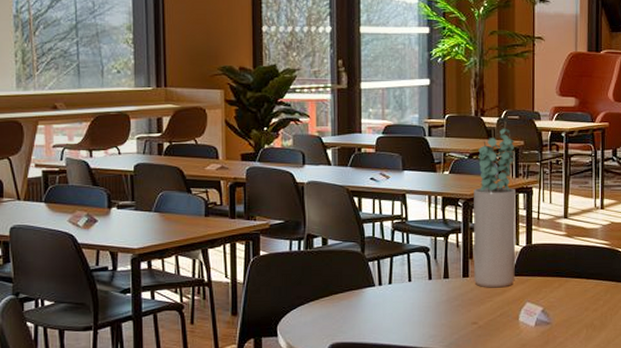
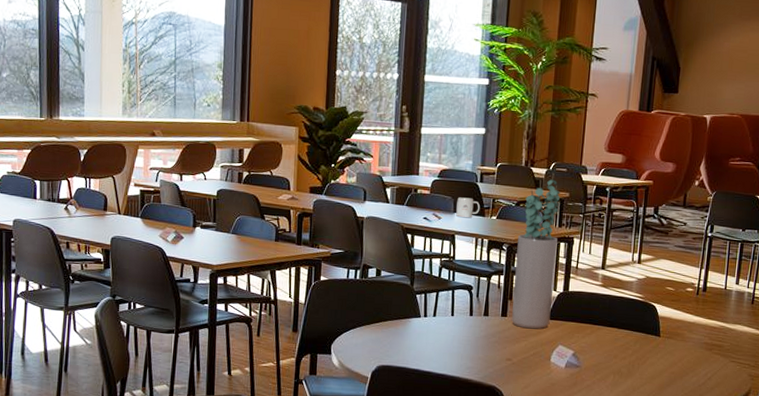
mug: none [405,153,431,175] -> present [456,197,481,218]

